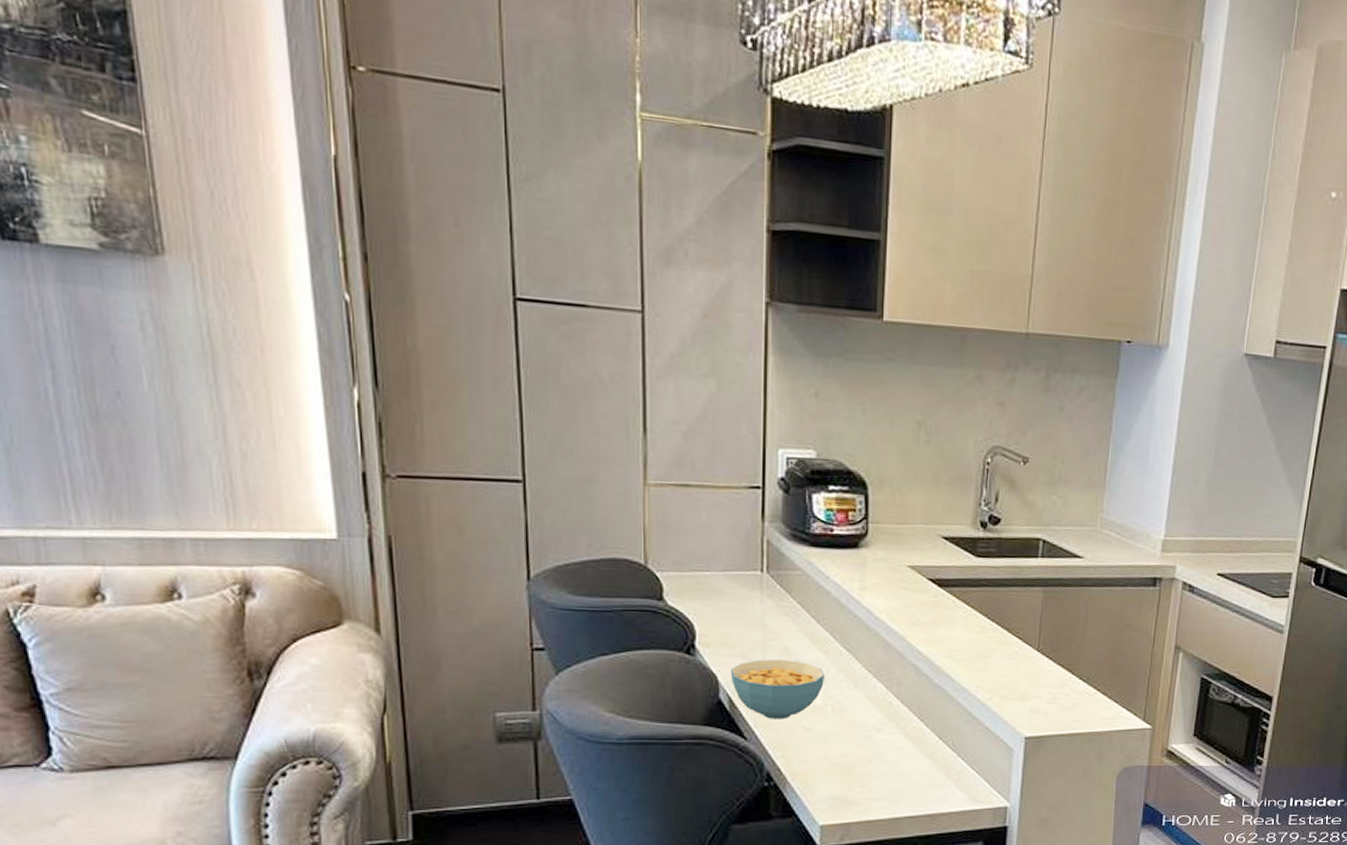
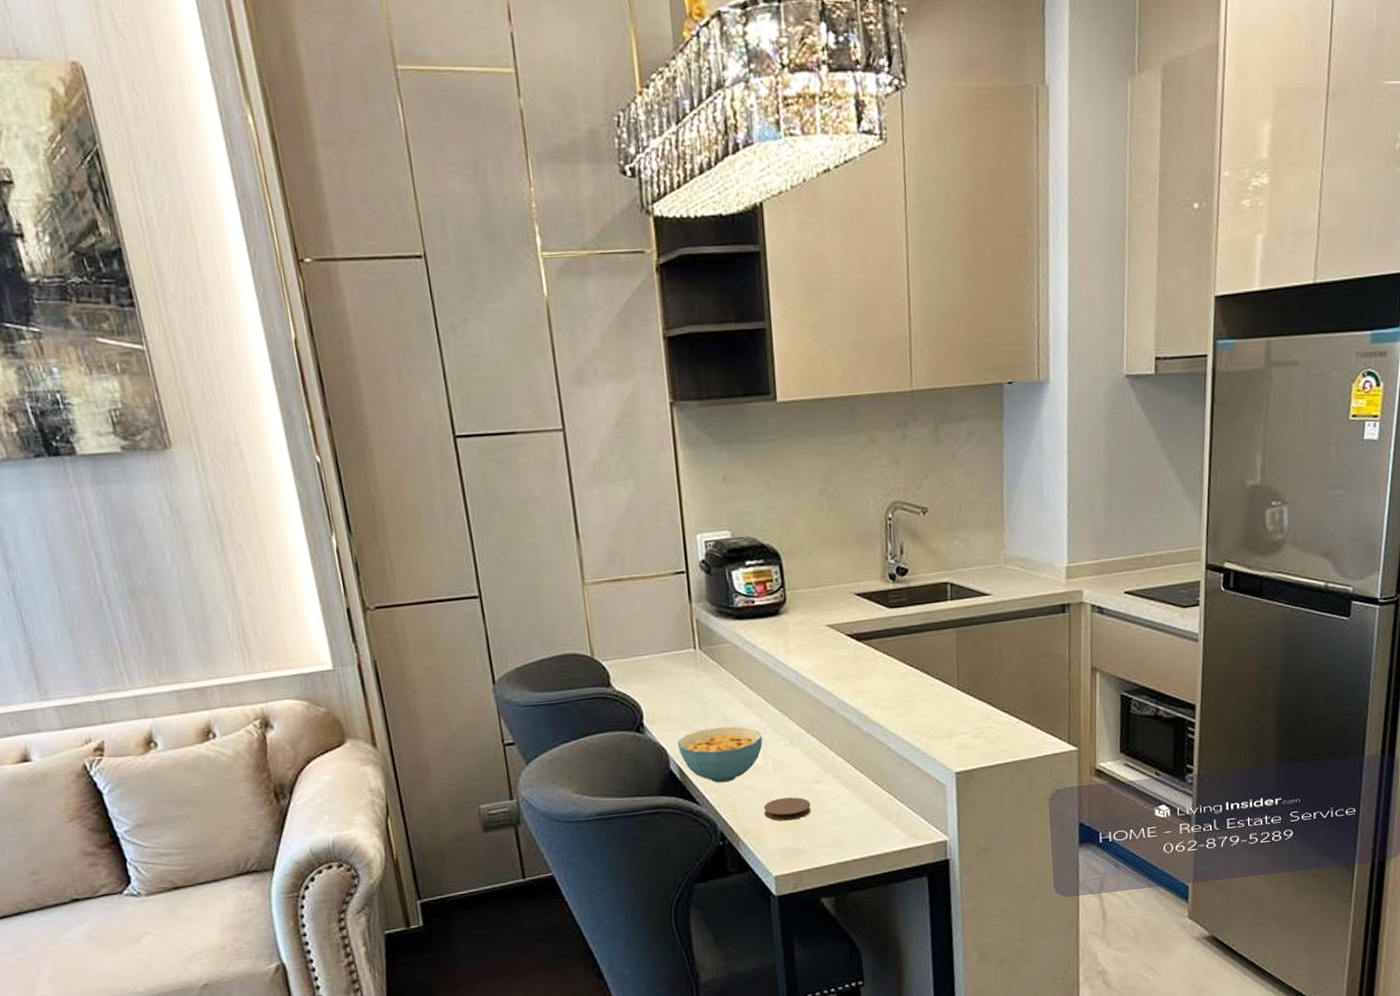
coaster: none [817,743,869,768] -> present [763,797,811,821]

